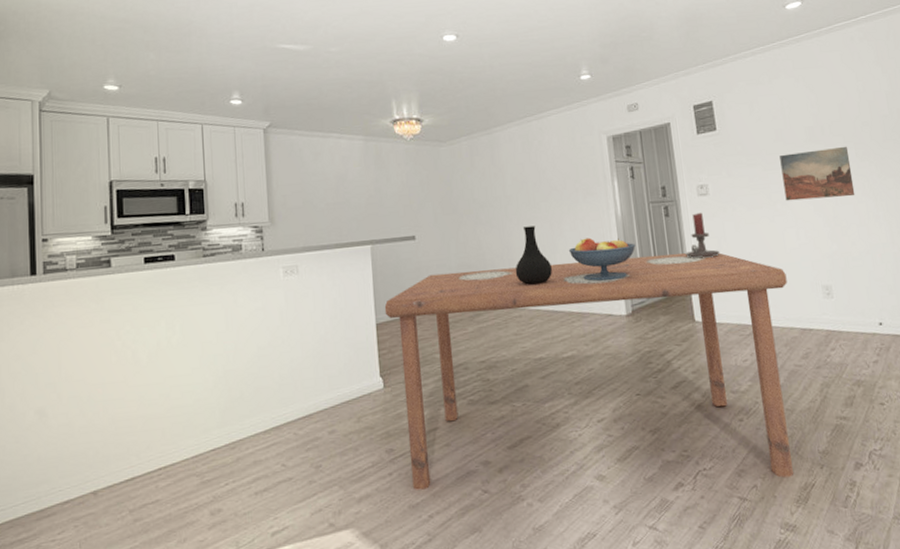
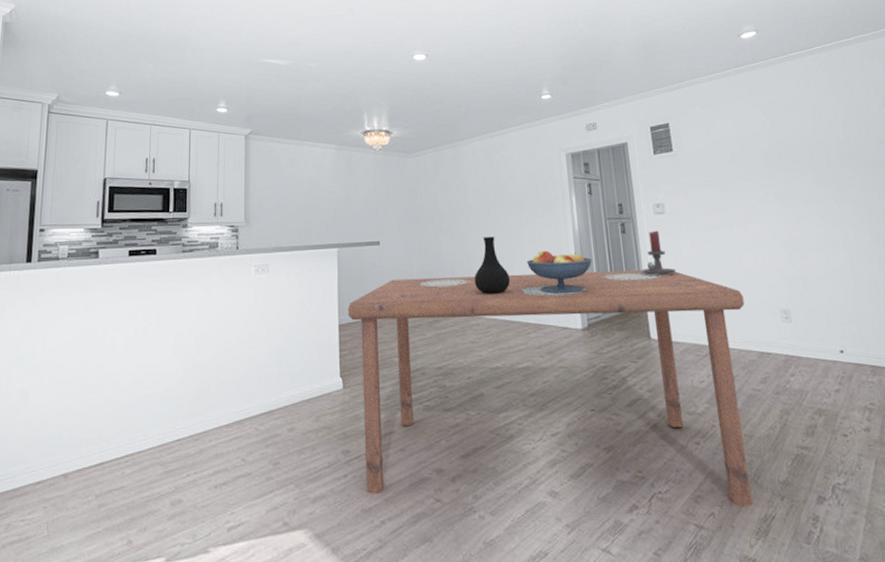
wall art: present [779,146,855,201] -> none [736,171,813,223]

